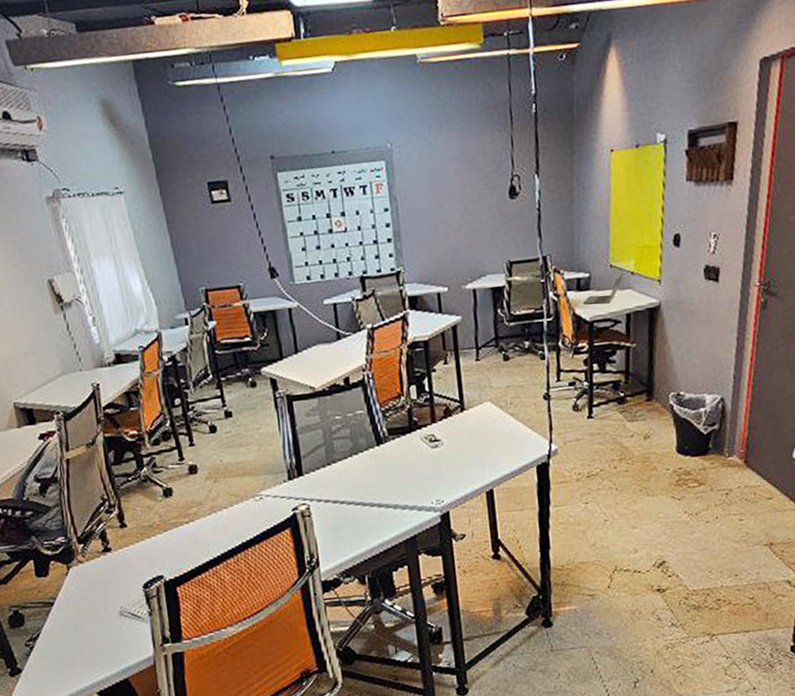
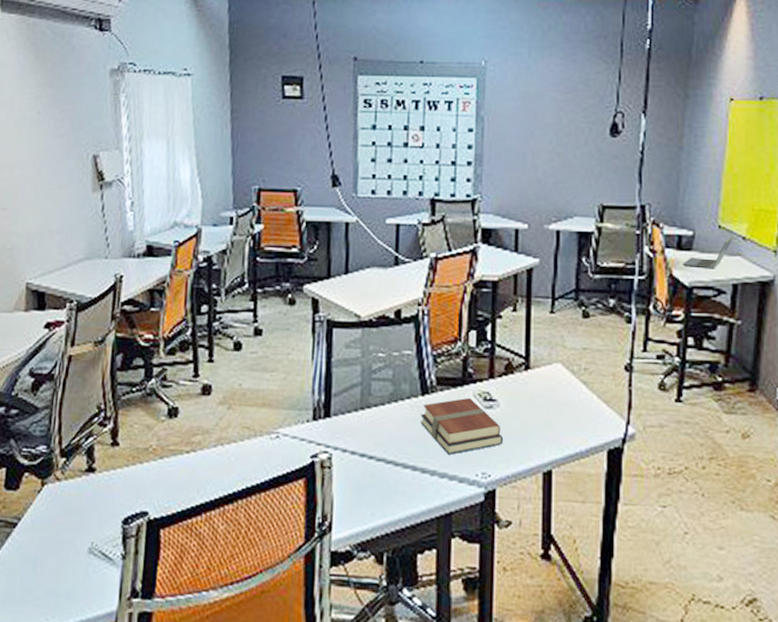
books: none [378,442,451,490] -> present [420,398,504,455]

